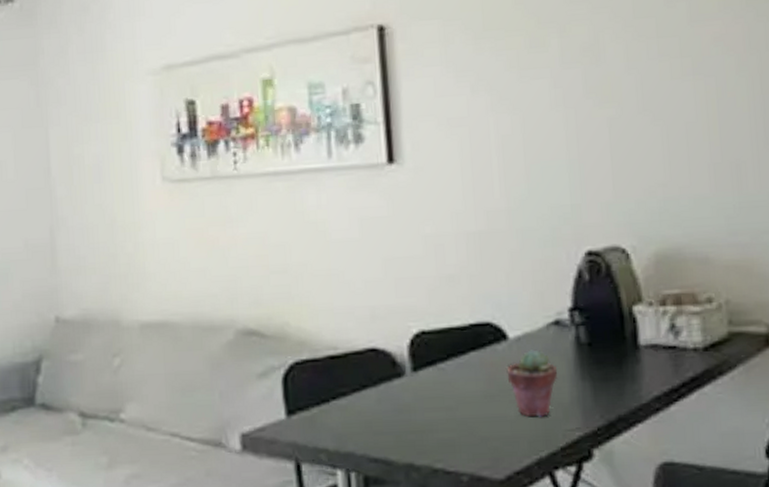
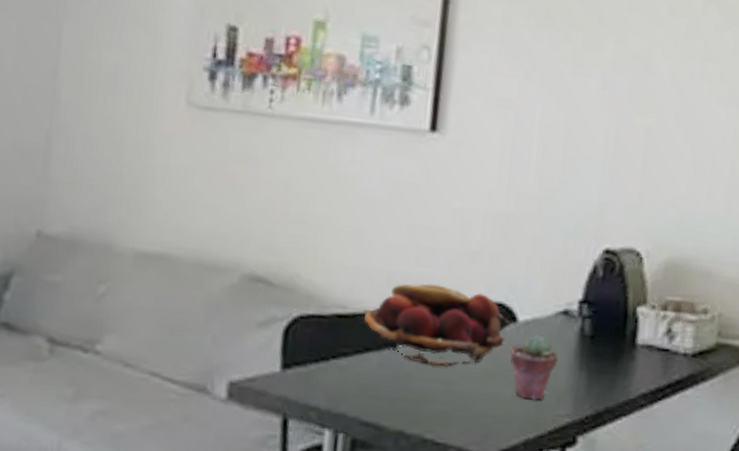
fruit basket: none [353,313,501,395] -> present [362,283,510,367]

